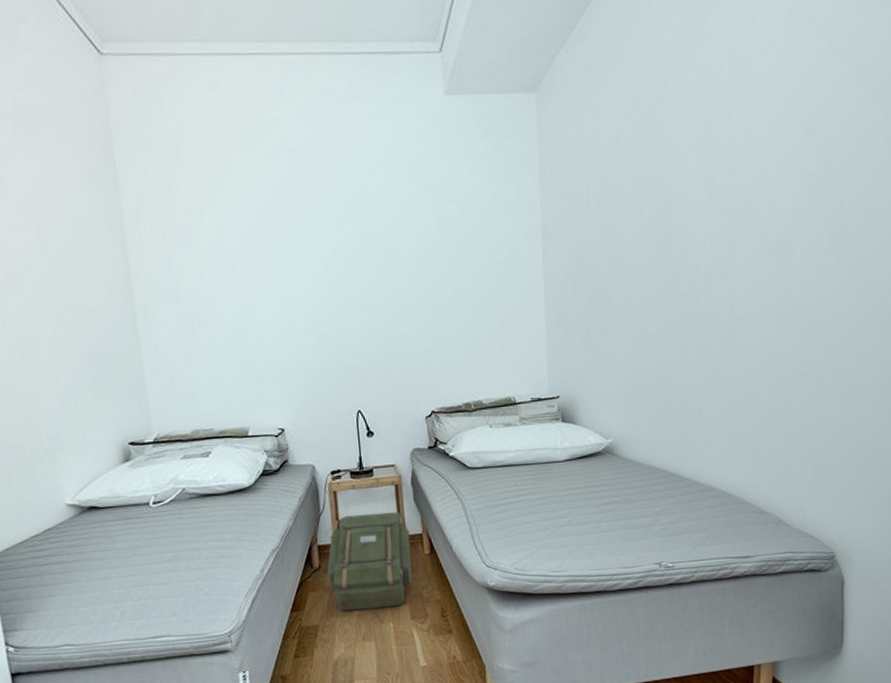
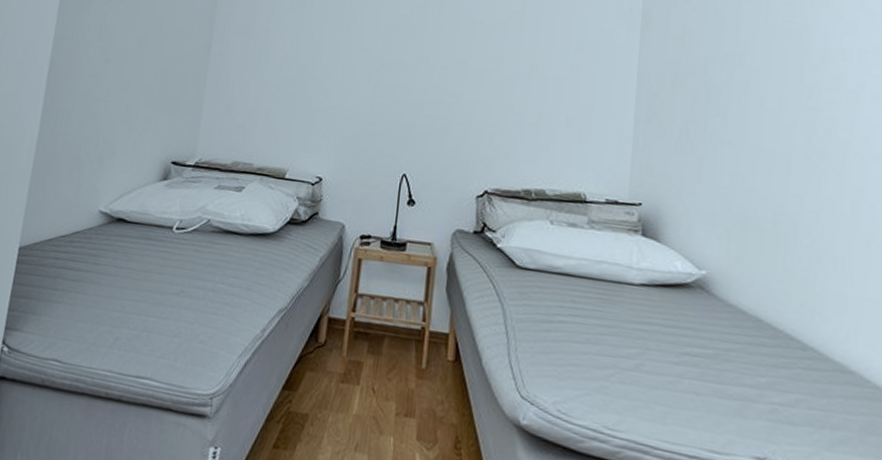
backpack: present [327,511,412,611] -> none [331,289,434,418]

